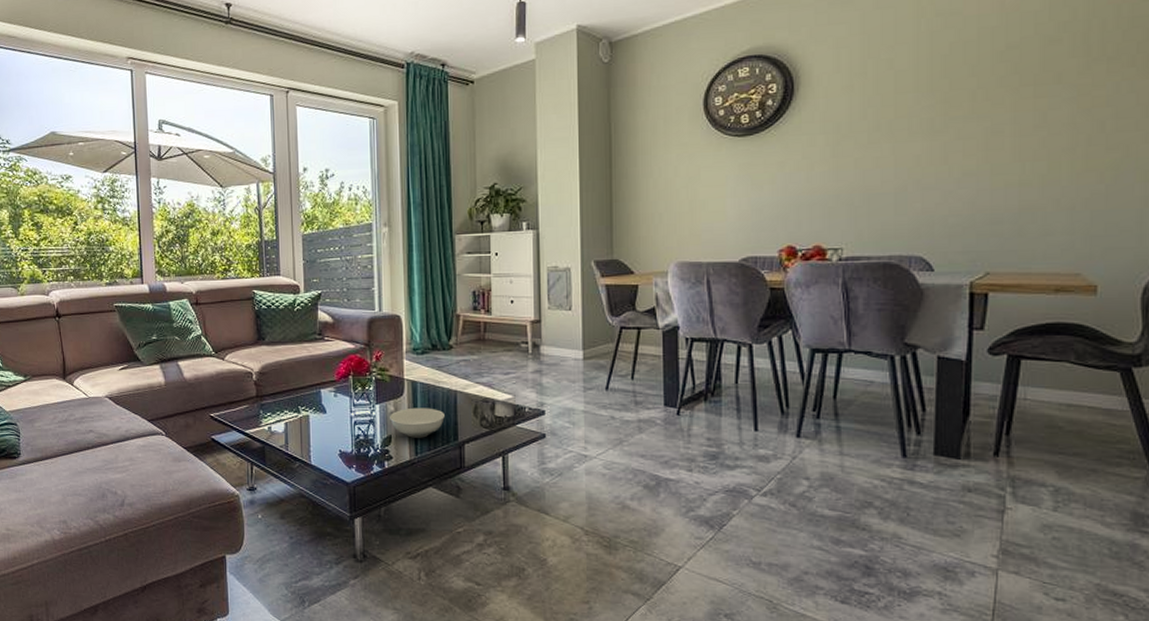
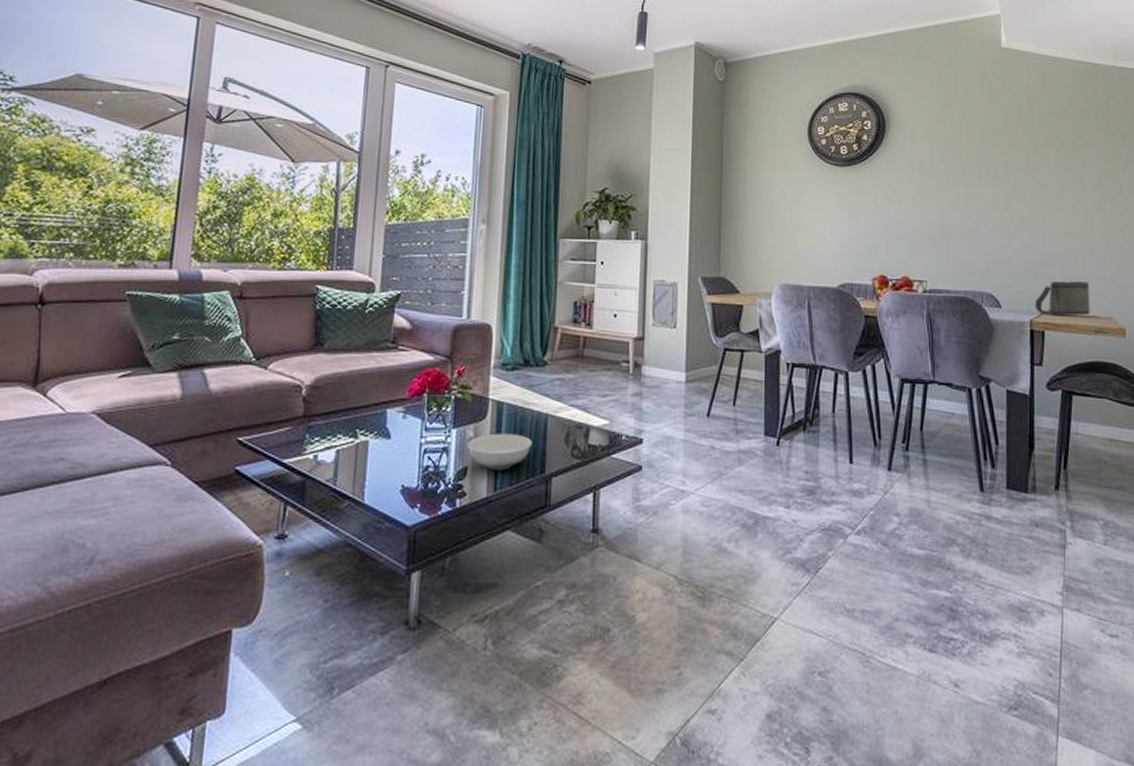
handbag: none [977,236,1050,276] -> present [1035,281,1090,316]

